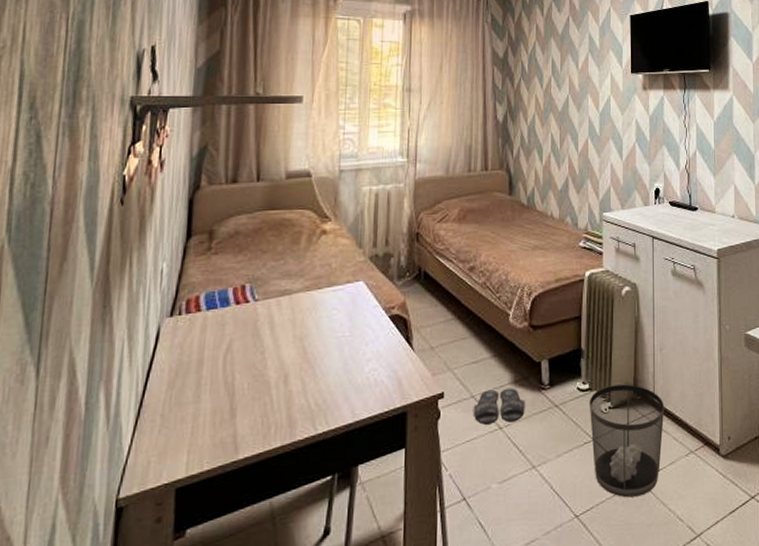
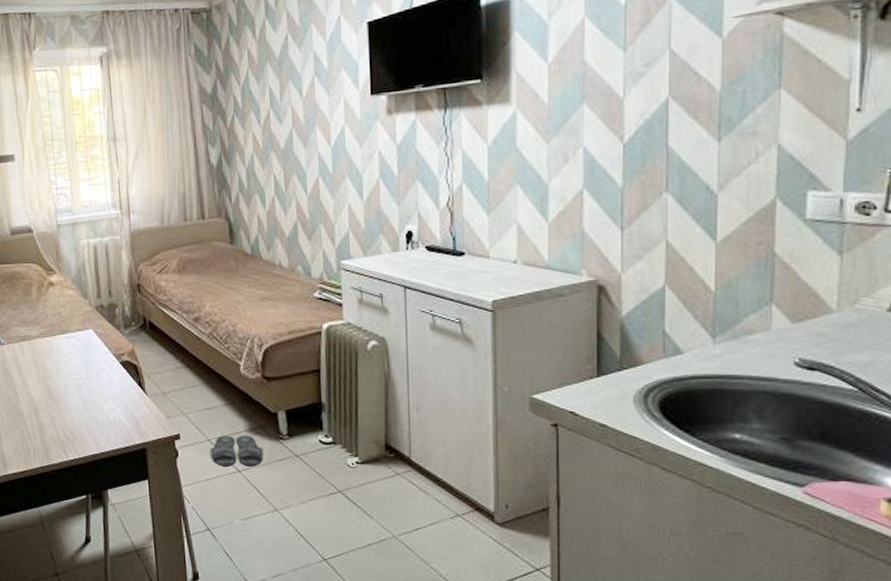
waste bin: present [589,384,665,498] -> none [333,441,424,551]

